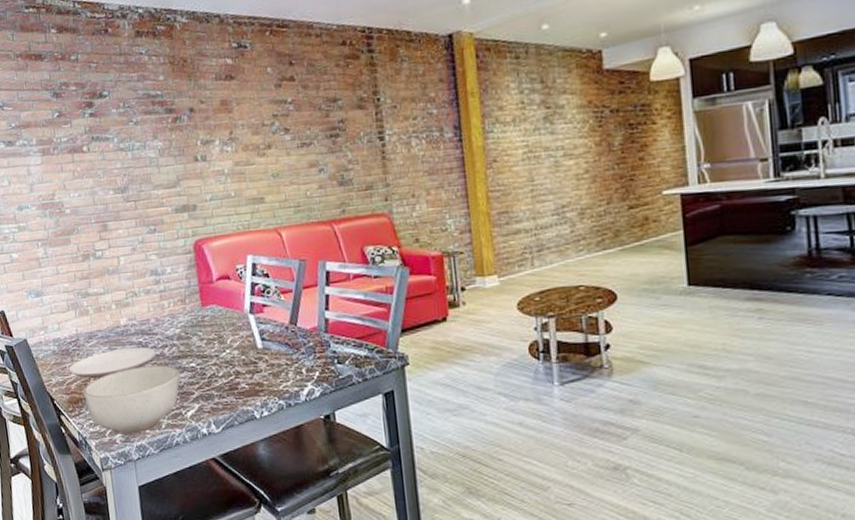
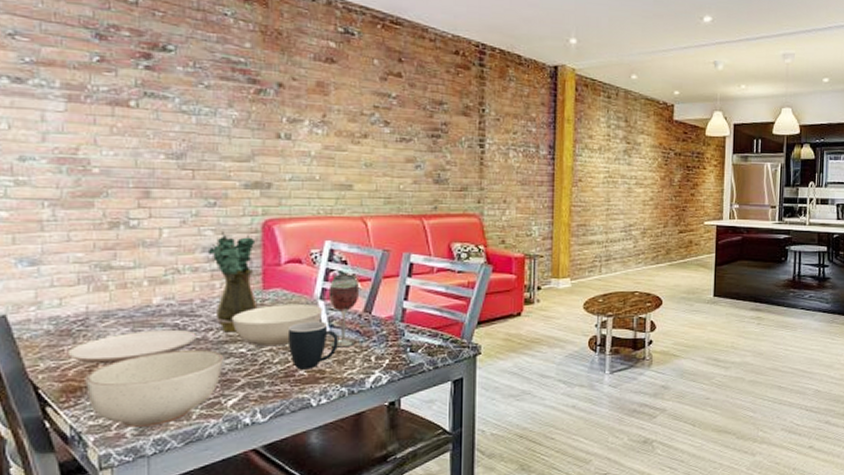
vase: none [155,255,200,348] -> present [207,232,258,332]
bowl: none [180,319,254,361] -> present [231,304,323,347]
mug: none [226,335,271,383] -> present [287,321,338,370]
wineglass: none [256,286,287,361] -> present [328,274,360,348]

